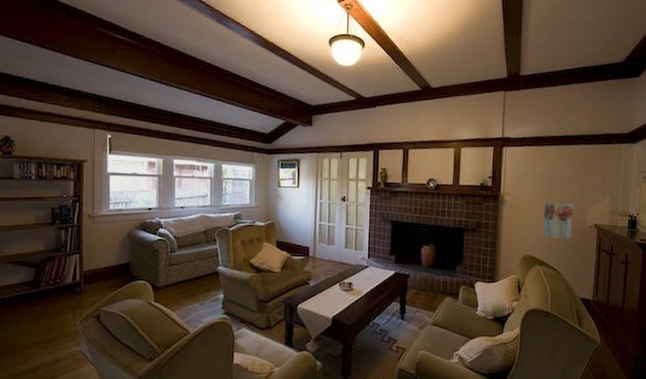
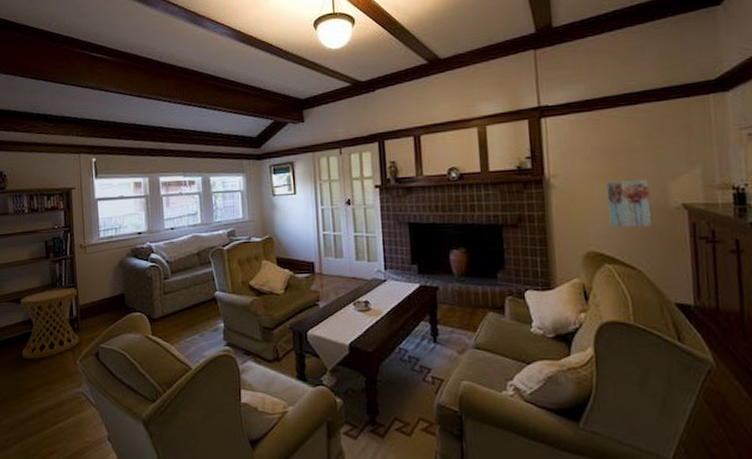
side table: none [20,254,82,319] -> present [20,288,79,359]

